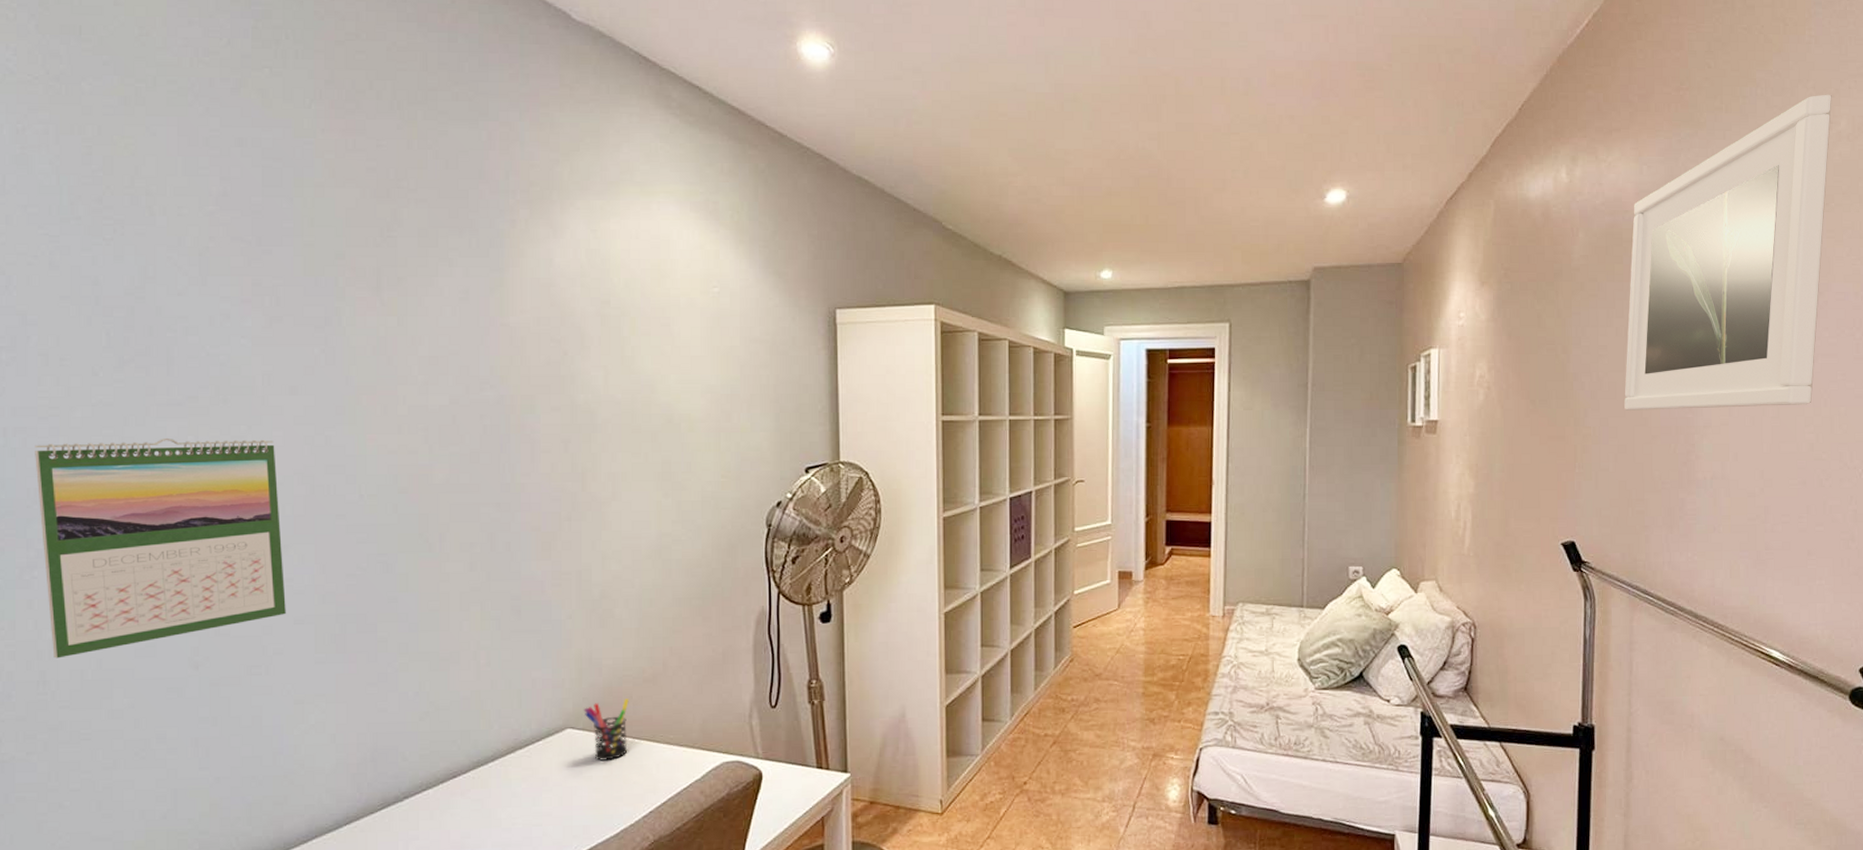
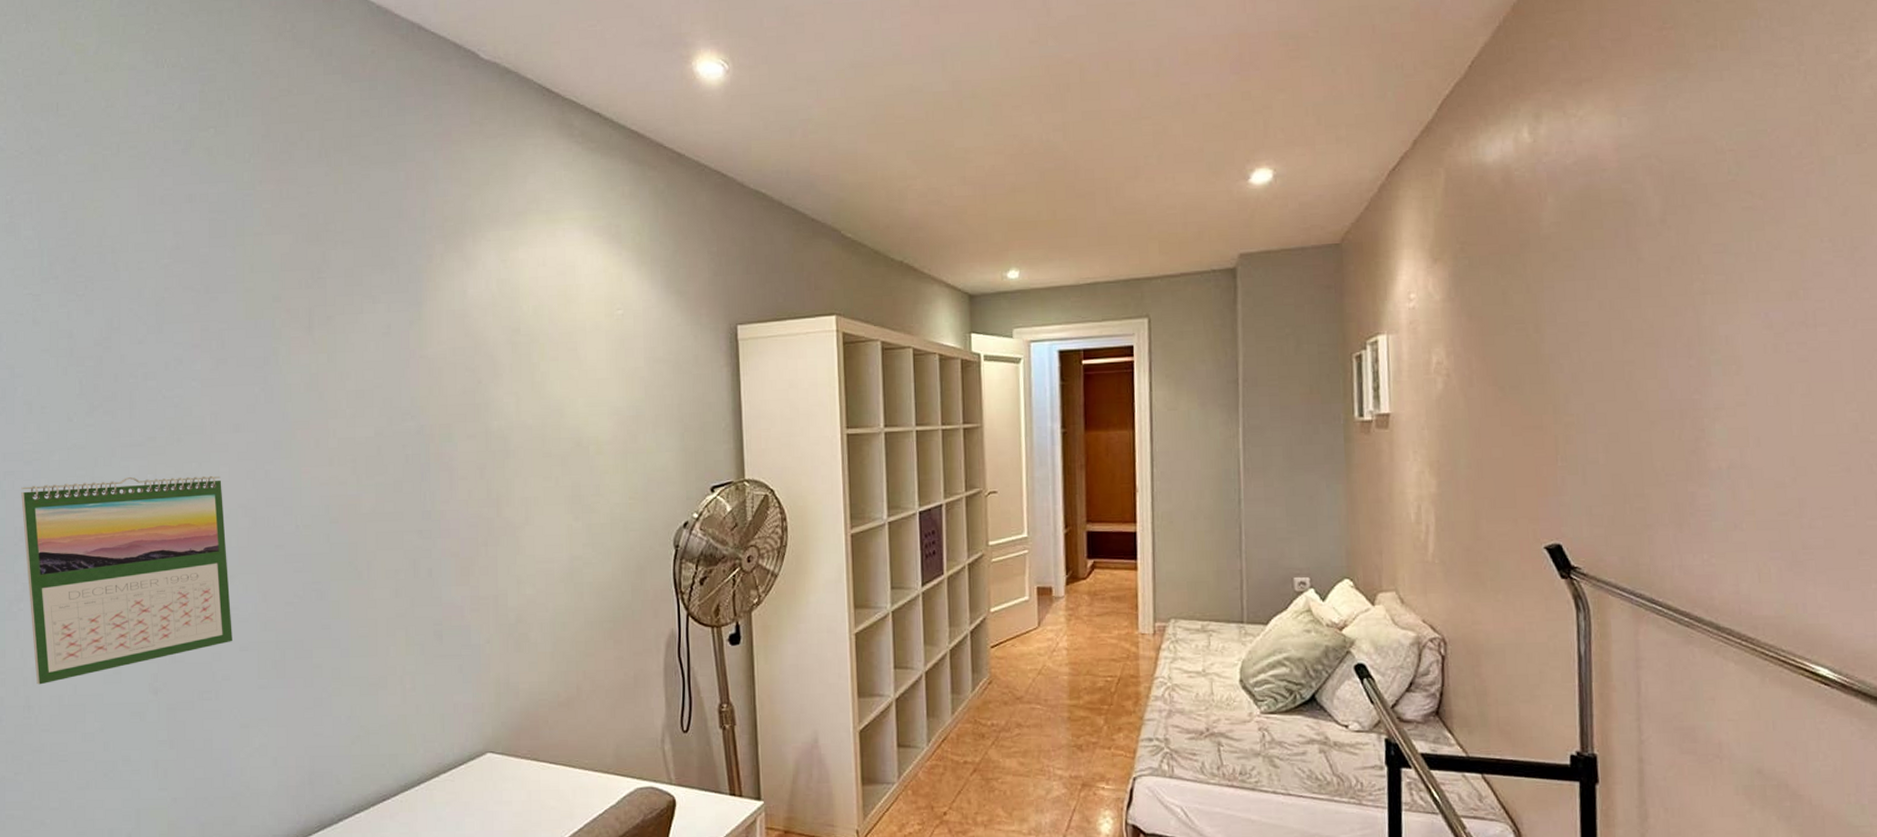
pen holder: present [584,699,629,761] -> none [502,723,545,785]
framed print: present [1623,94,1832,410] -> none [1613,19,1857,394]

